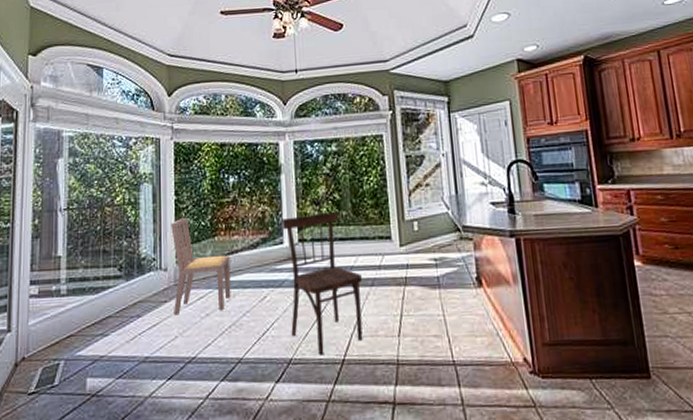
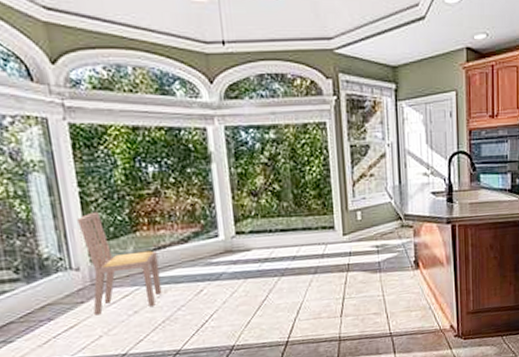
dining chair: present [281,211,363,356] -> none [215,202,306,340]

